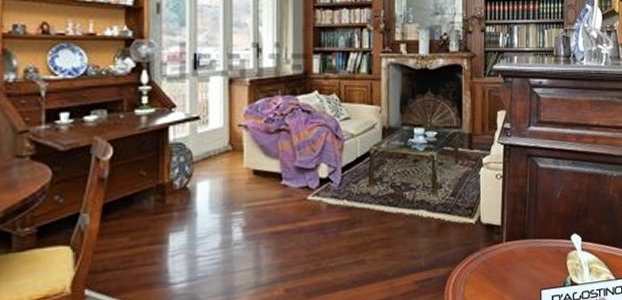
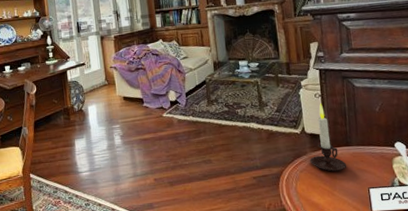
candle: none [482,186,521,271] -> present [310,103,347,172]

